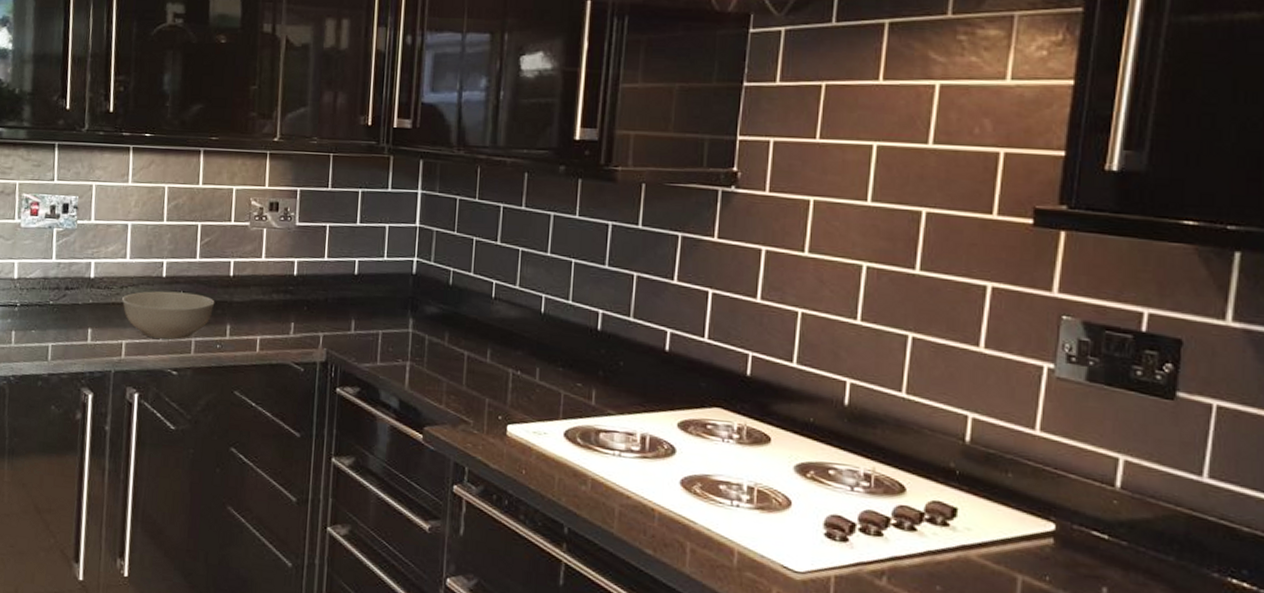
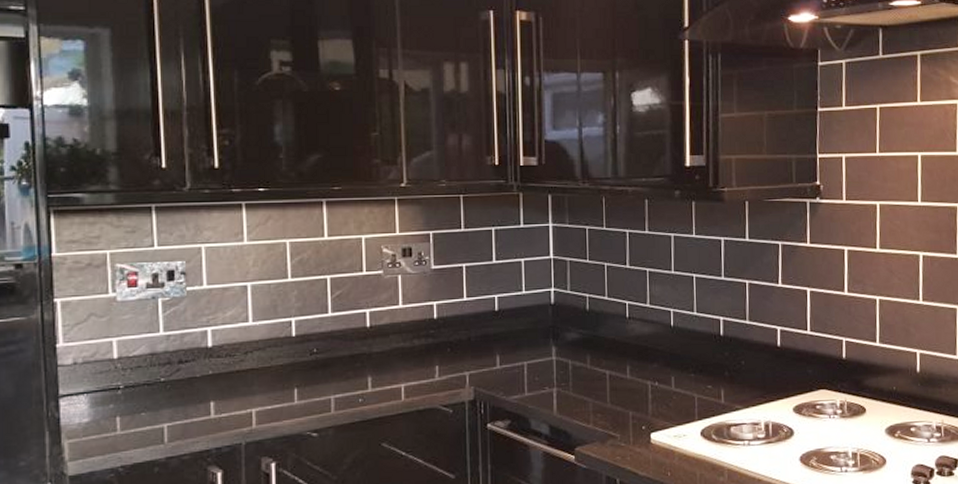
bowl: present [121,290,215,340] -> none [246,349,353,402]

